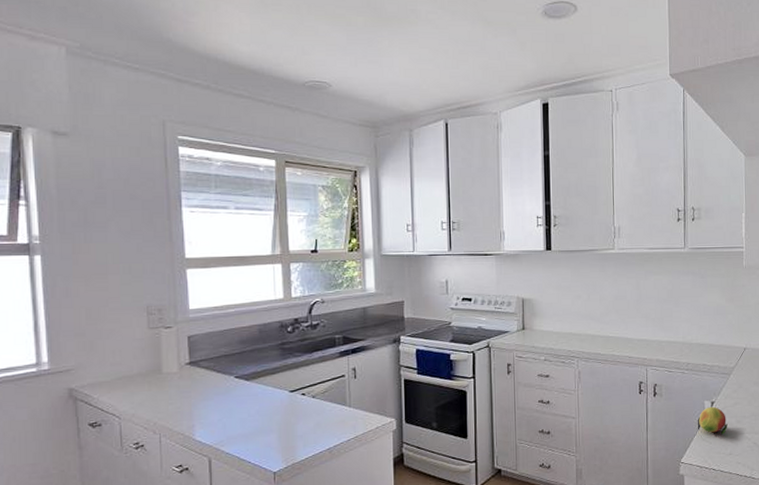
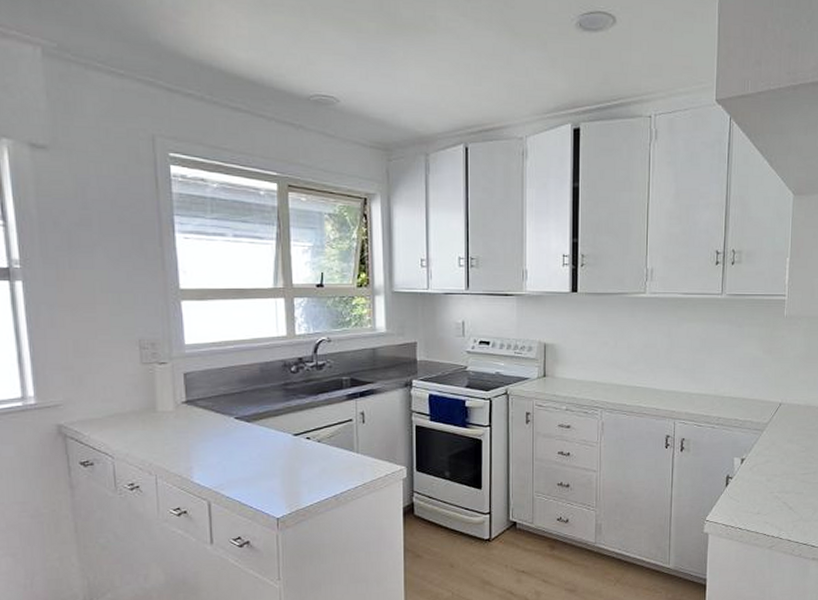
fruit: present [699,406,728,435] -> none [727,463,757,493]

